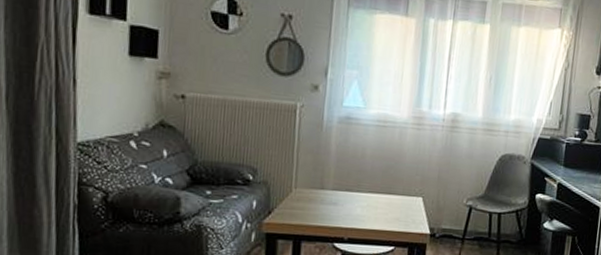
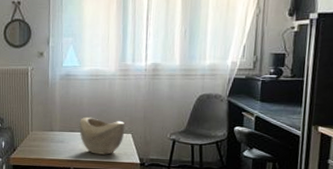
decorative bowl: none [358,173,416,223] -> present [79,116,125,155]

